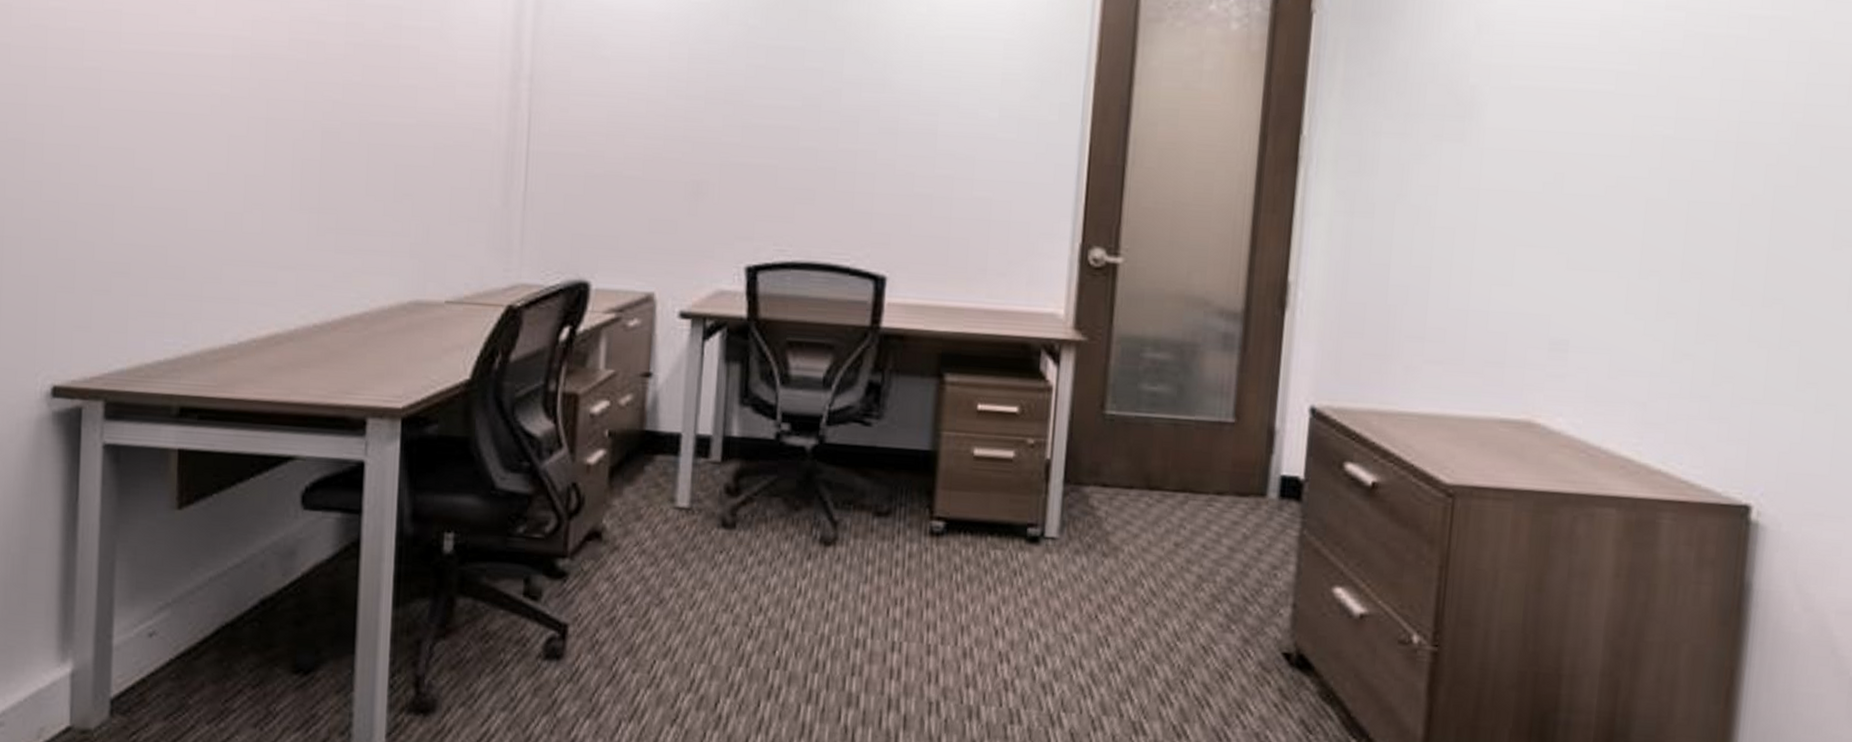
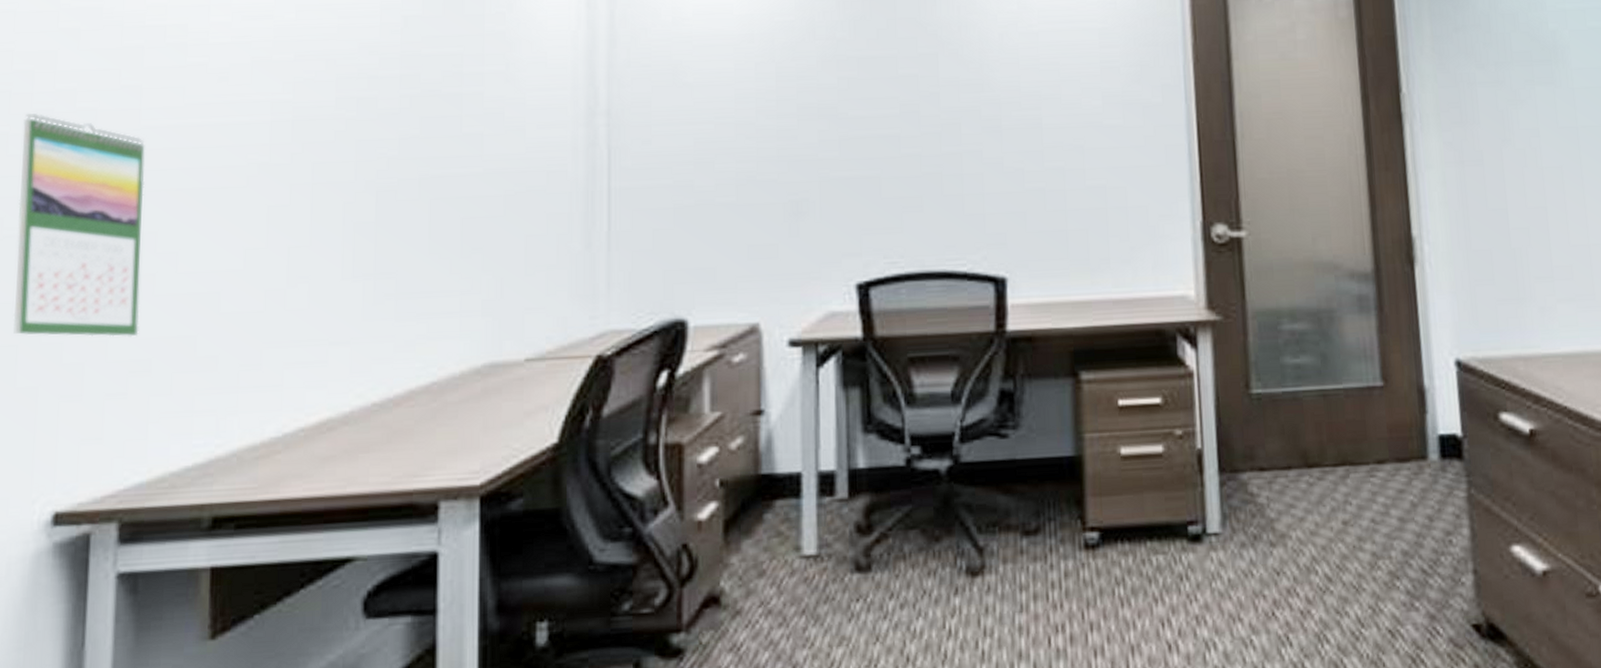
calendar: none [17,27,125,242] -> present [13,113,145,337]

